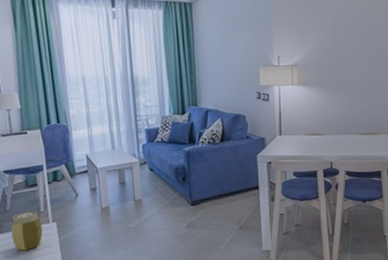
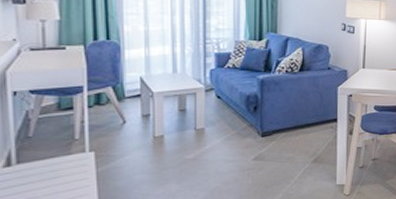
jar: present [11,210,43,251] -> none [32,138,75,184]

